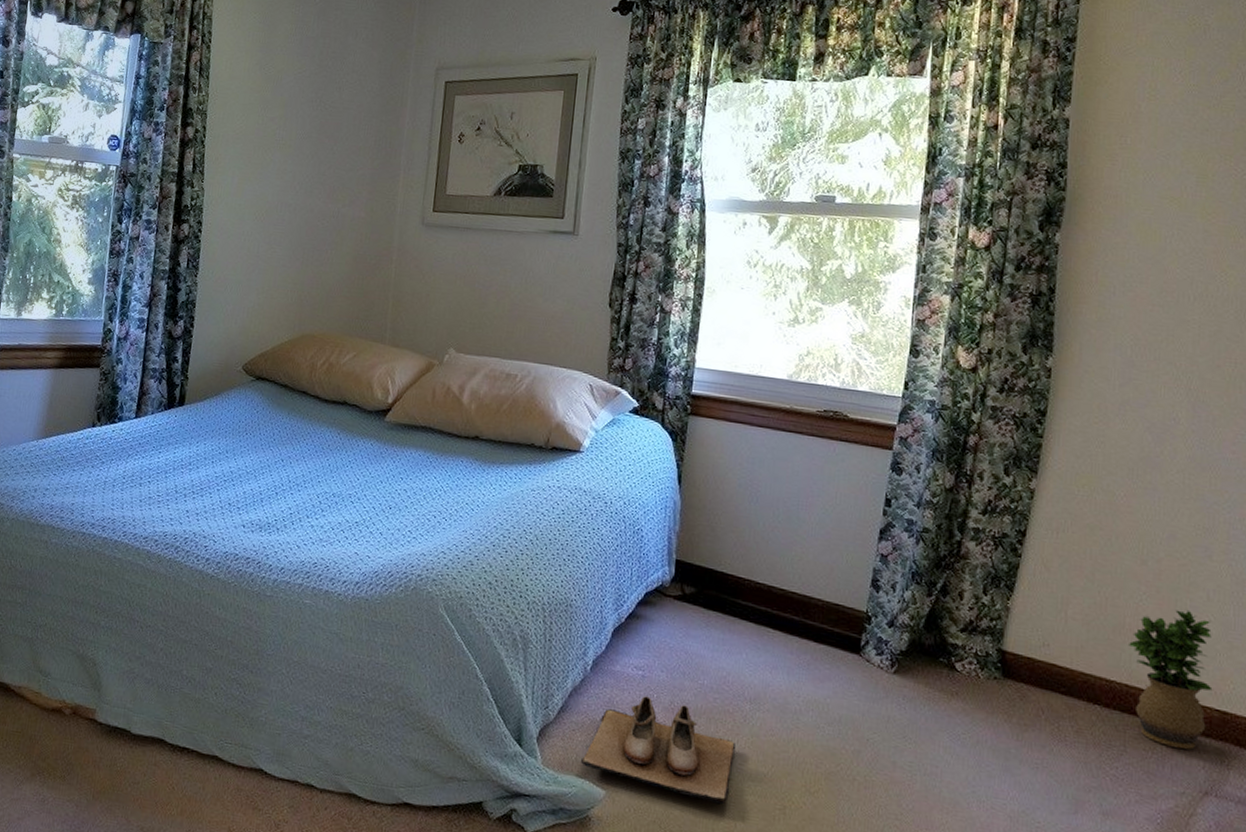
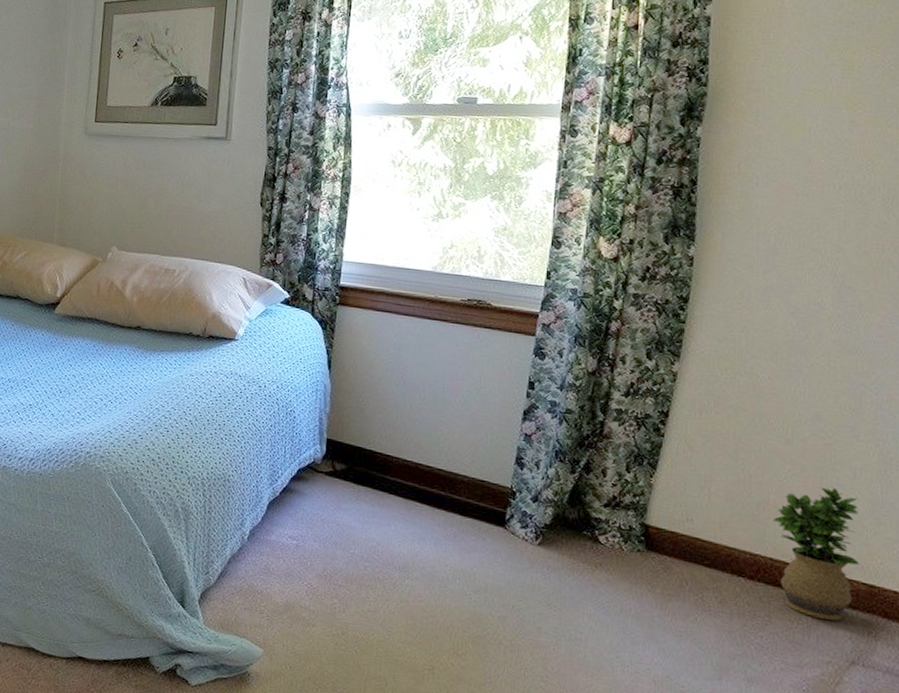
shoe: present [581,696,735,805] -> none [240,563,385,664]

